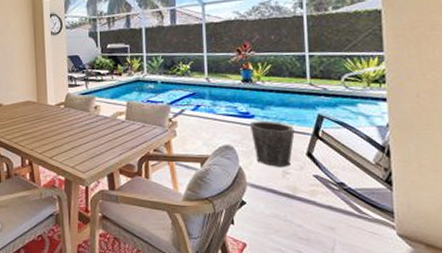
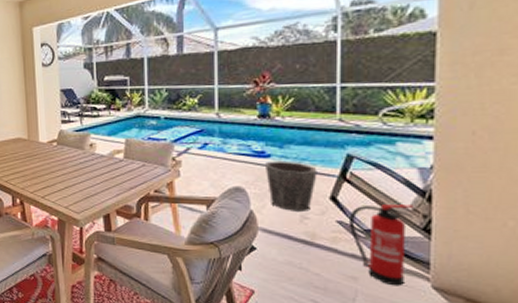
fire extinguisher: none [323,159,377,235] -> present [348,204,415,286]

